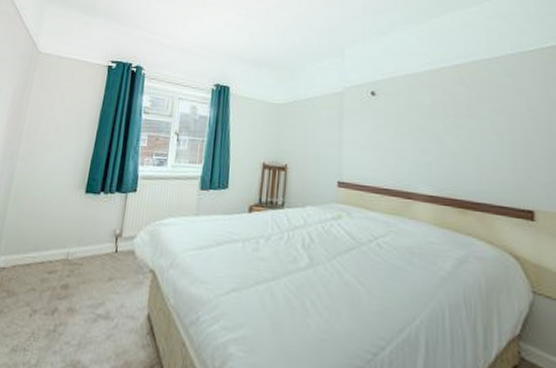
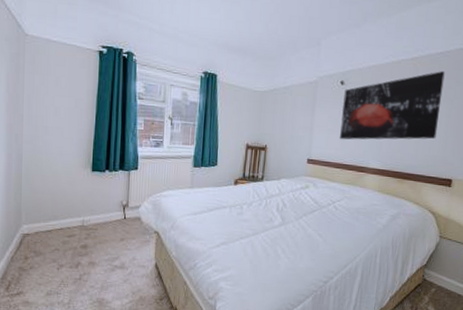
wall art: none [375,78,501,159] -> present [340,70,445,140]

